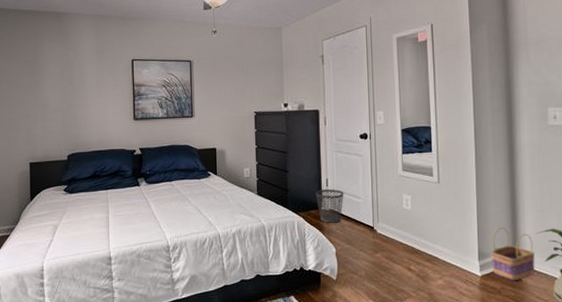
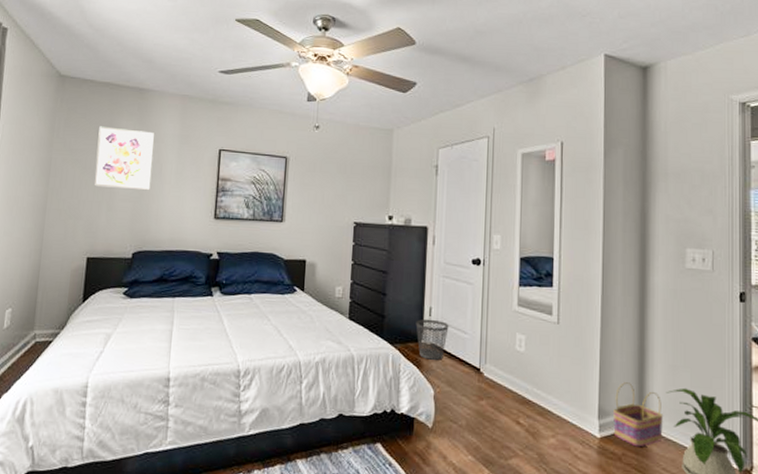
wall art: none [26,49,76,102] -> present [95,126,154,191]

